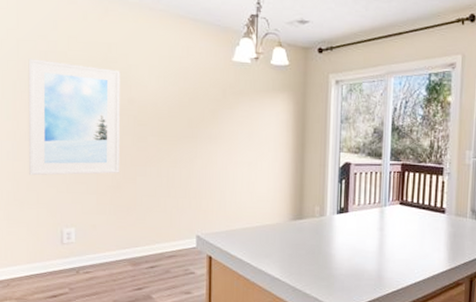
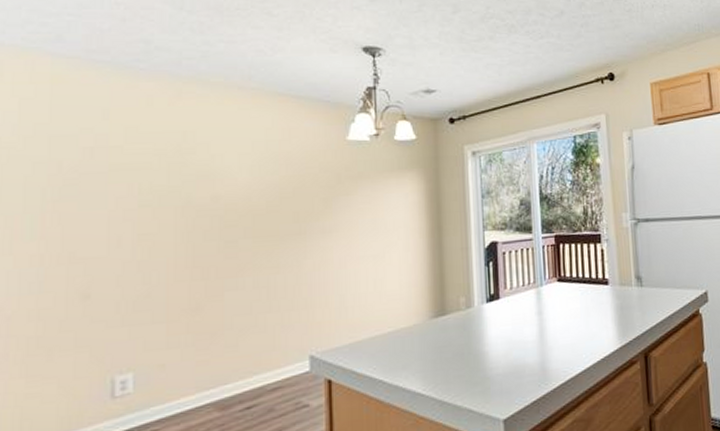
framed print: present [28,59,120,176] -> none [61,158,199,311]

